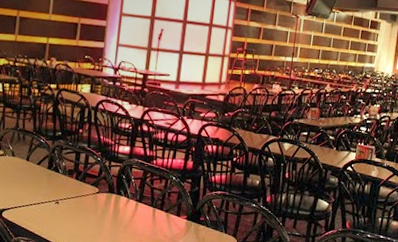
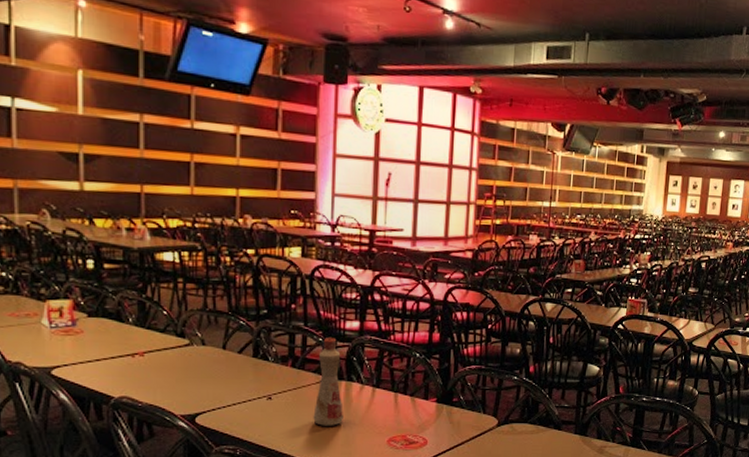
bottle: none [88,157,114,230] -> present [313,336,344,426]

